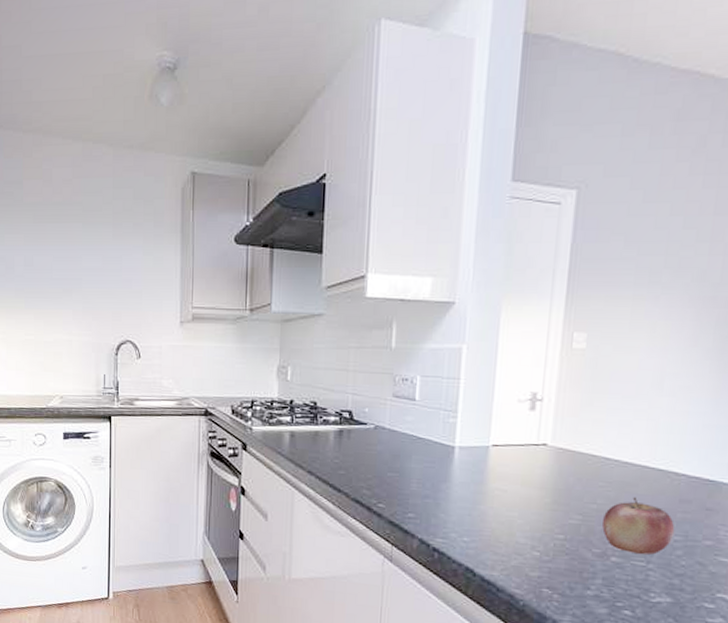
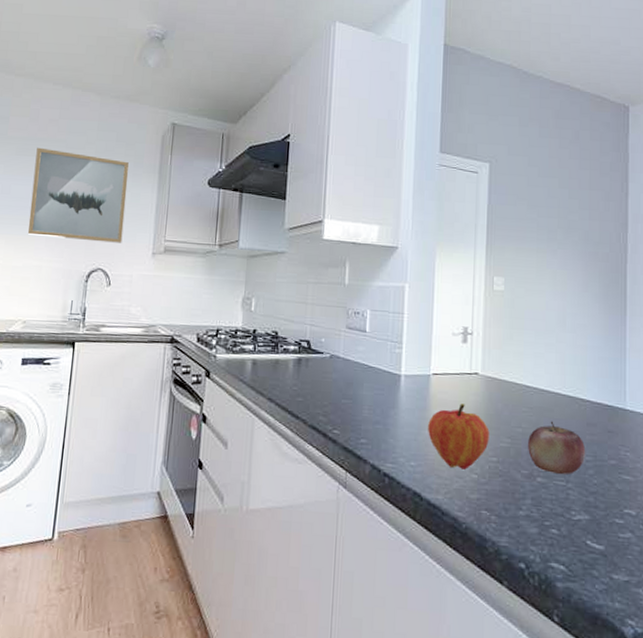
wall art: none [54,212,149,313] -> present [27,147,129,243]
fruit: none [484,477,557,547] -> present [428,403,490,470]

